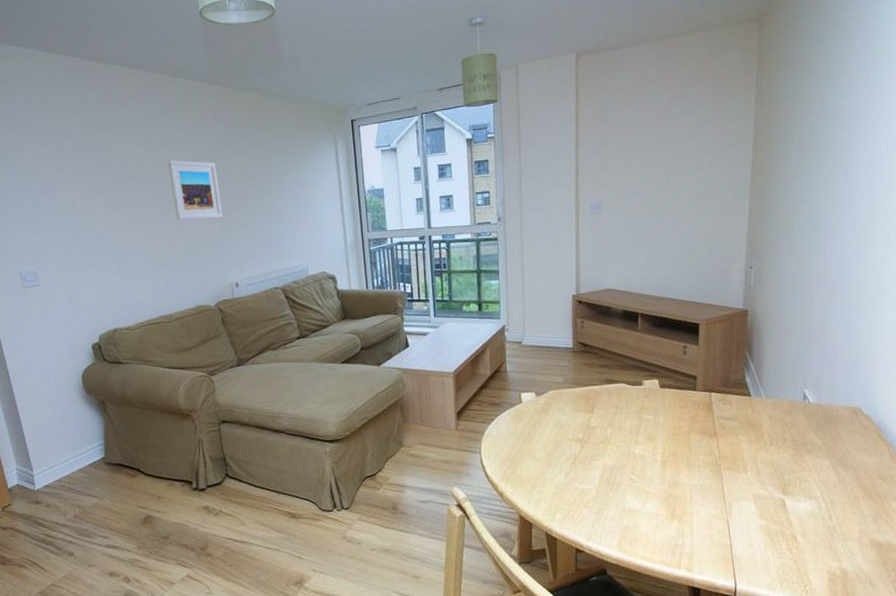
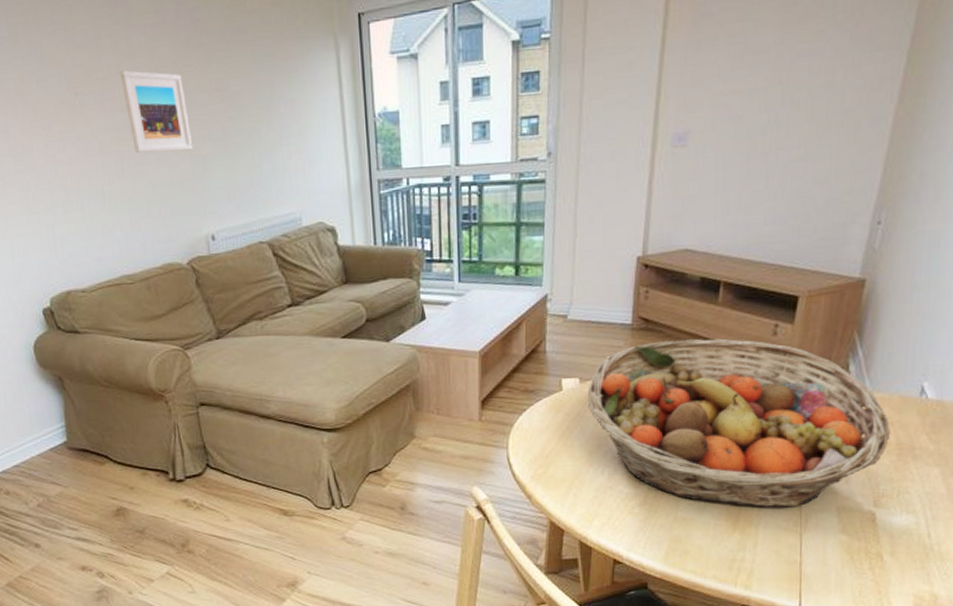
fruit basket: none [543,358,786,498] -> present [588,338,891,508]

